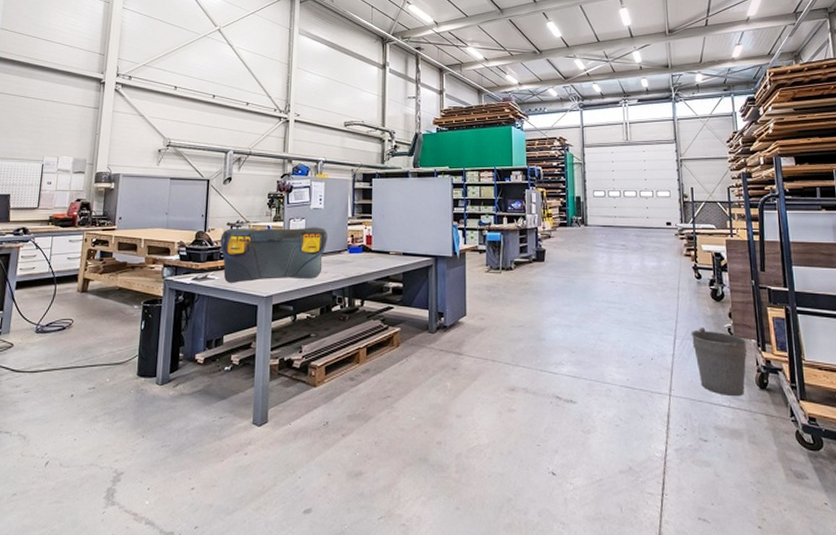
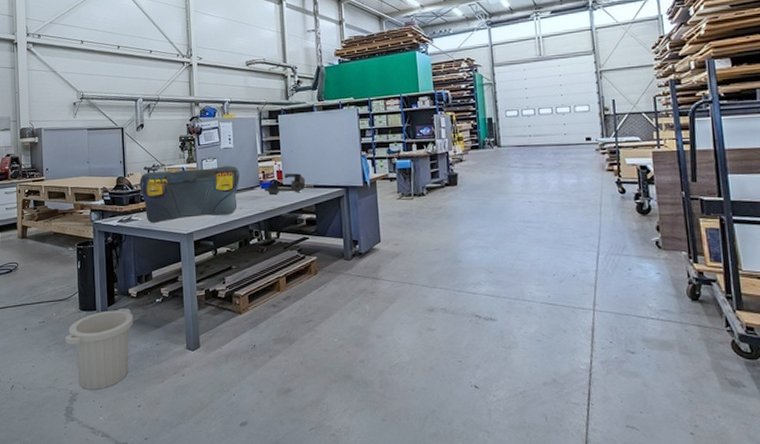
trash can: none [115,376,197,469] -> present [64,309,133,390]
vise: none [352,238,395,261] -> present [264,173,306,196]
bucket: present [690,327,748,396] -> none [615,241,678,308]

